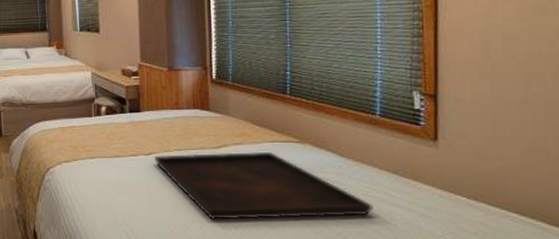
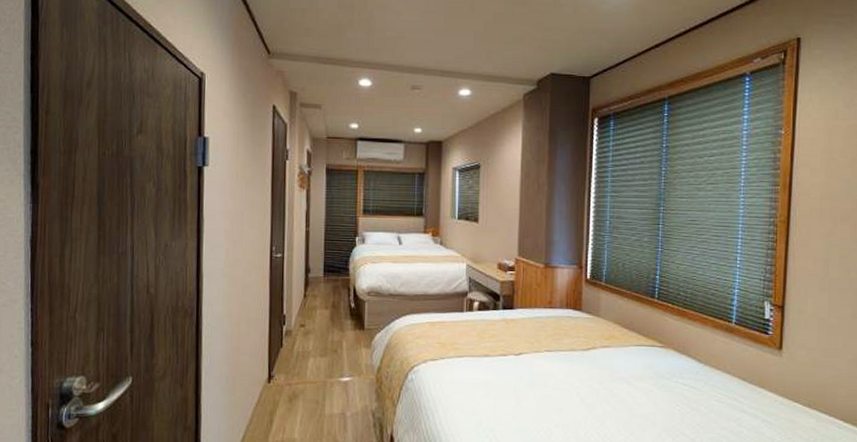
serving tray: present [153,151,373,220] -> none [523,355,724,425]

